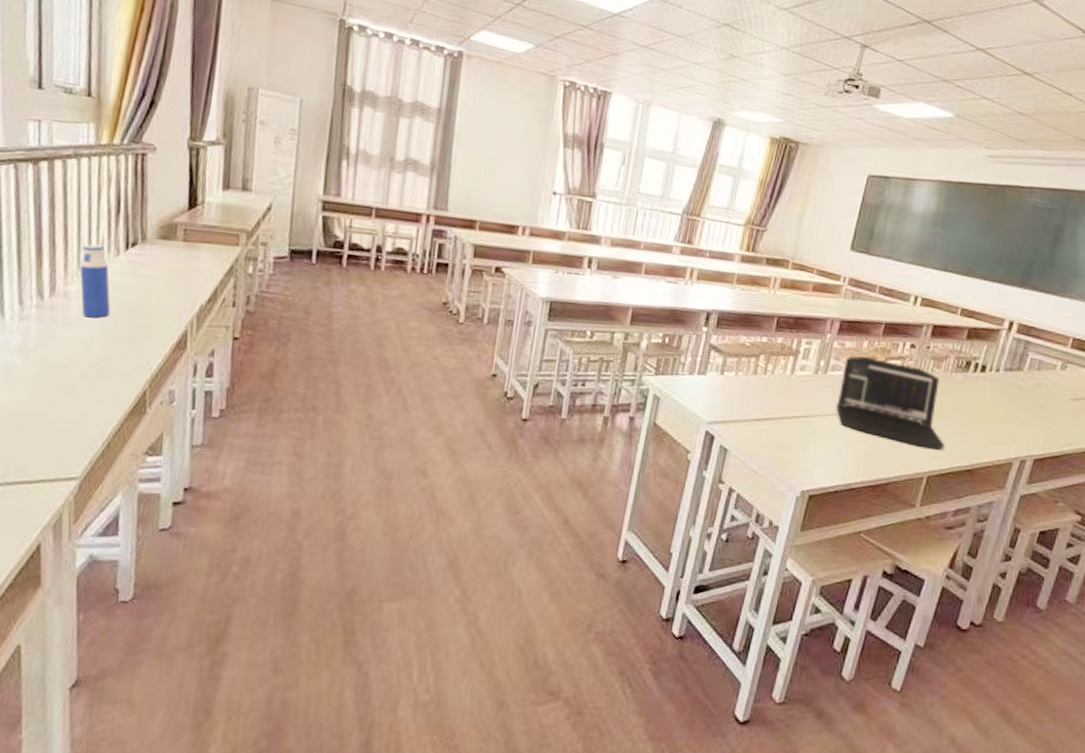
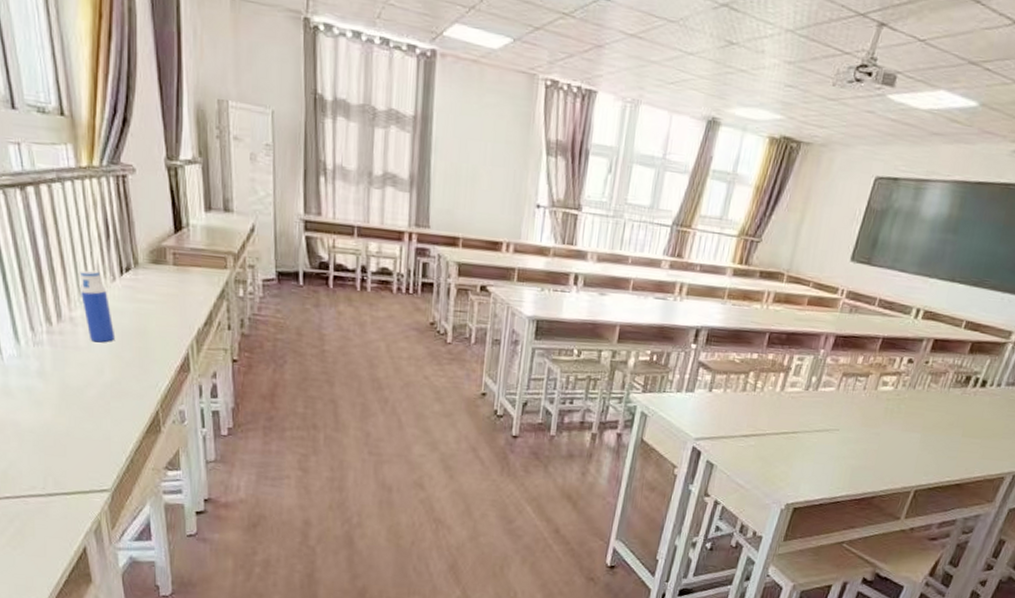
laptop: present [836,356,945,450] -> none [826,372,936,465]

